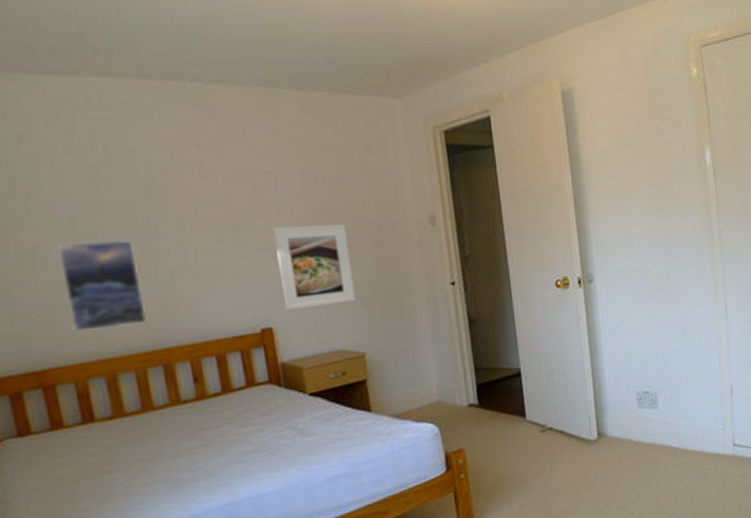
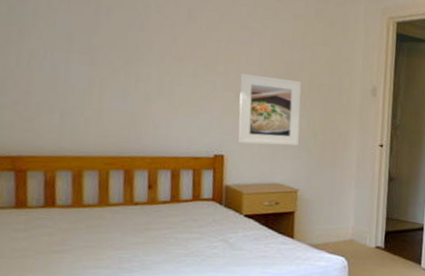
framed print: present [57,239,146,332] -> none [51,54,119,132]

